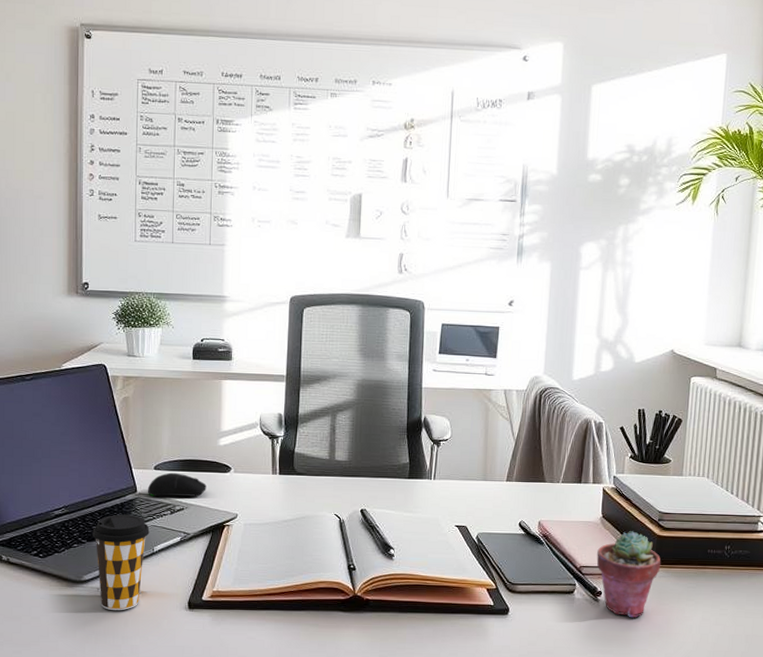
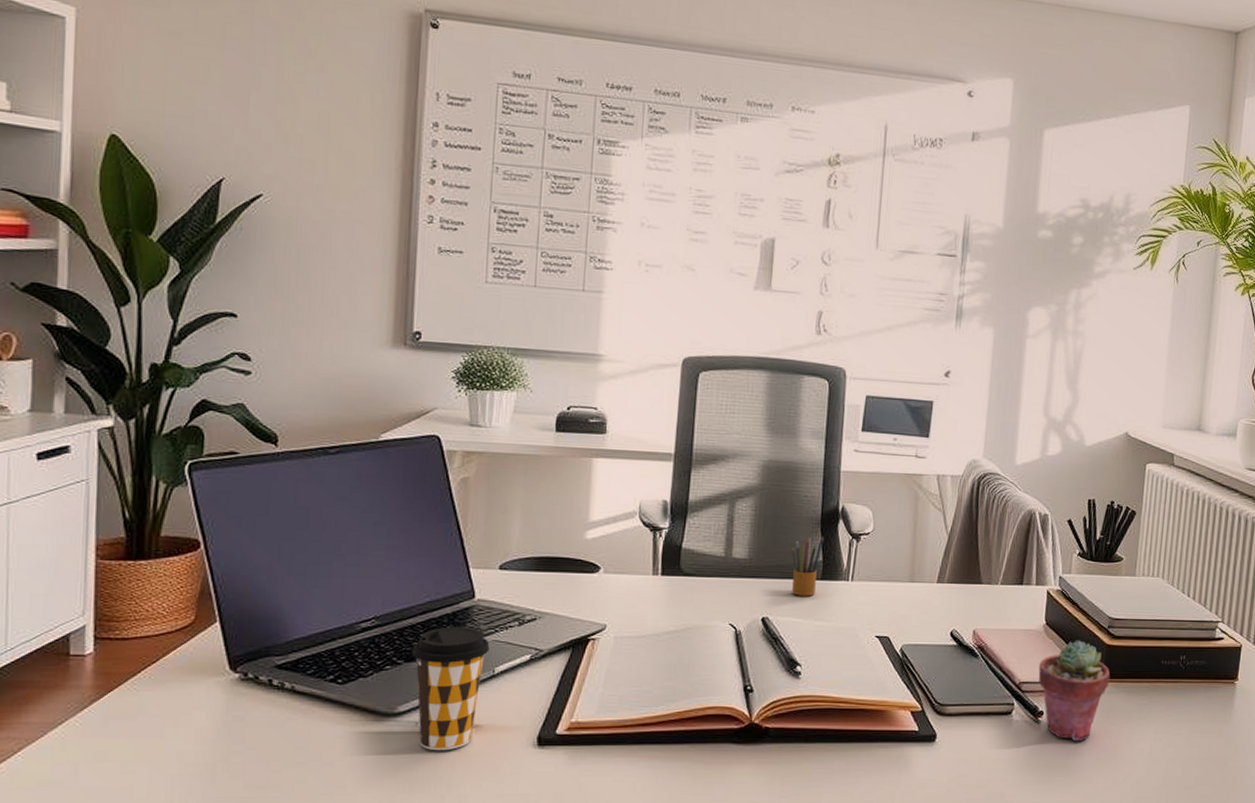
computer mouse: present [147,472,207,497] -> none [488,573,567,604]
pencil box: none [383,440,409,492] -> present [791,534,824,597]

